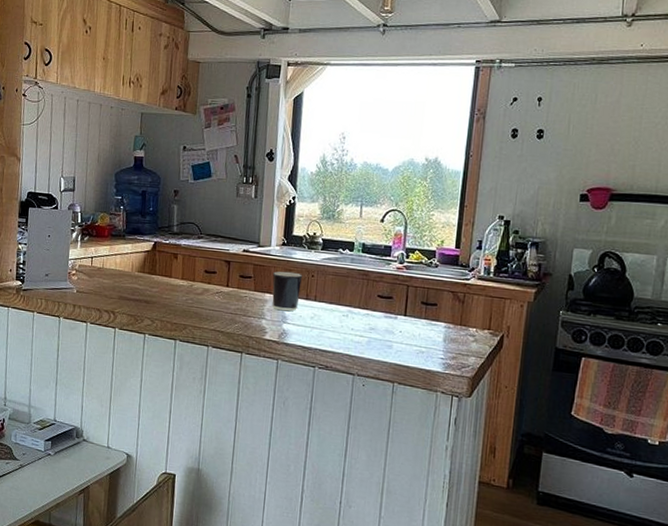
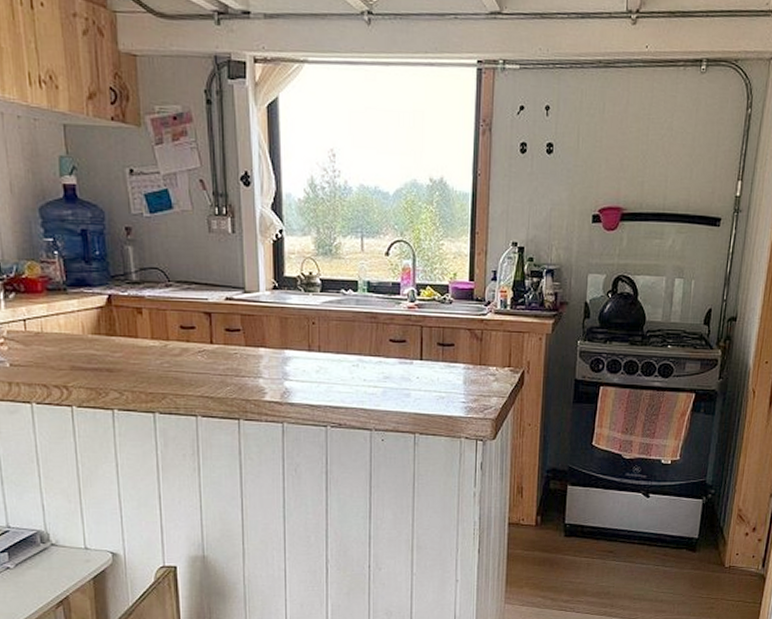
mug: present [272,271,303,312] -> none [265,320,302,367]

